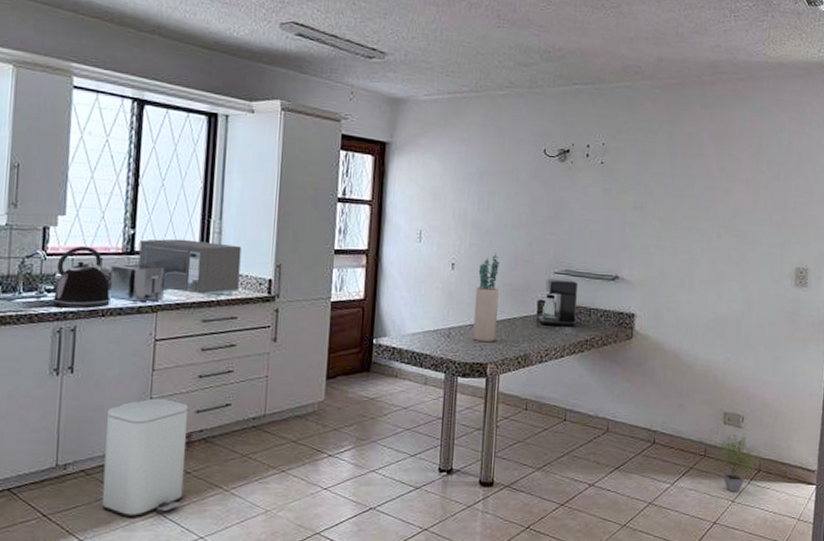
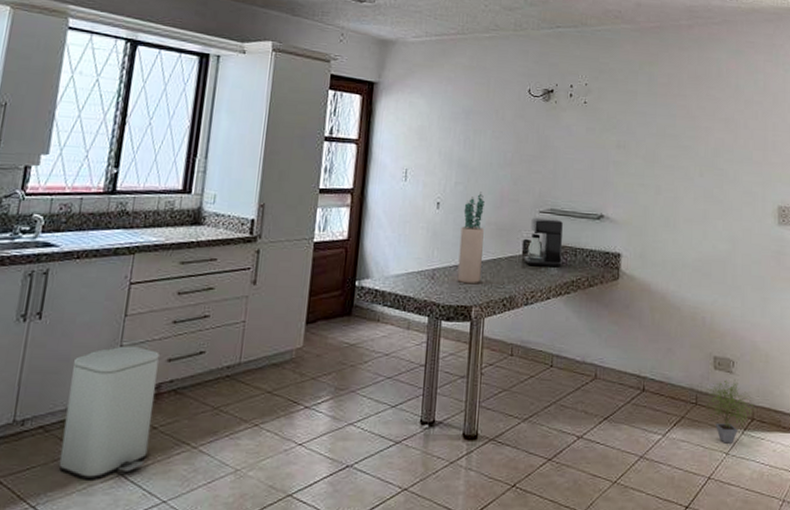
kettle: present [52,245,111,310] -> none [26,185,90,252]
toaster: present [109,263,167,303] -> none [86,203,148,244]
microwave: present [138,238,242,299] -> none [119,178,226,240]

